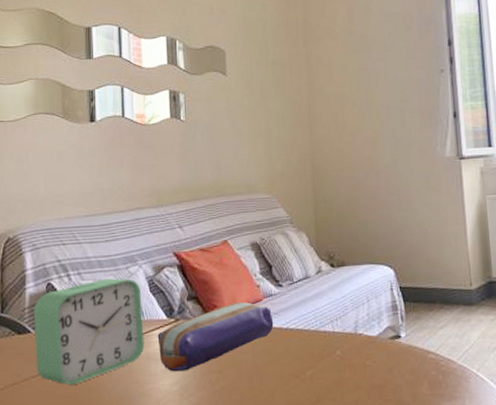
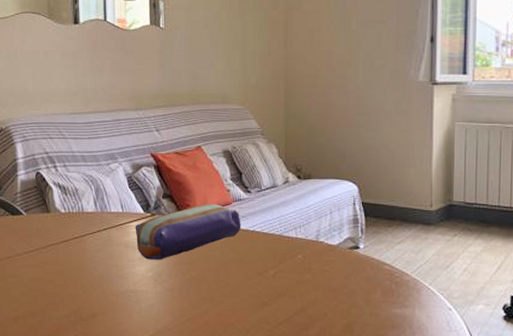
alarm clock: present [33,278,145,386] -> none [24,172,123,263]

